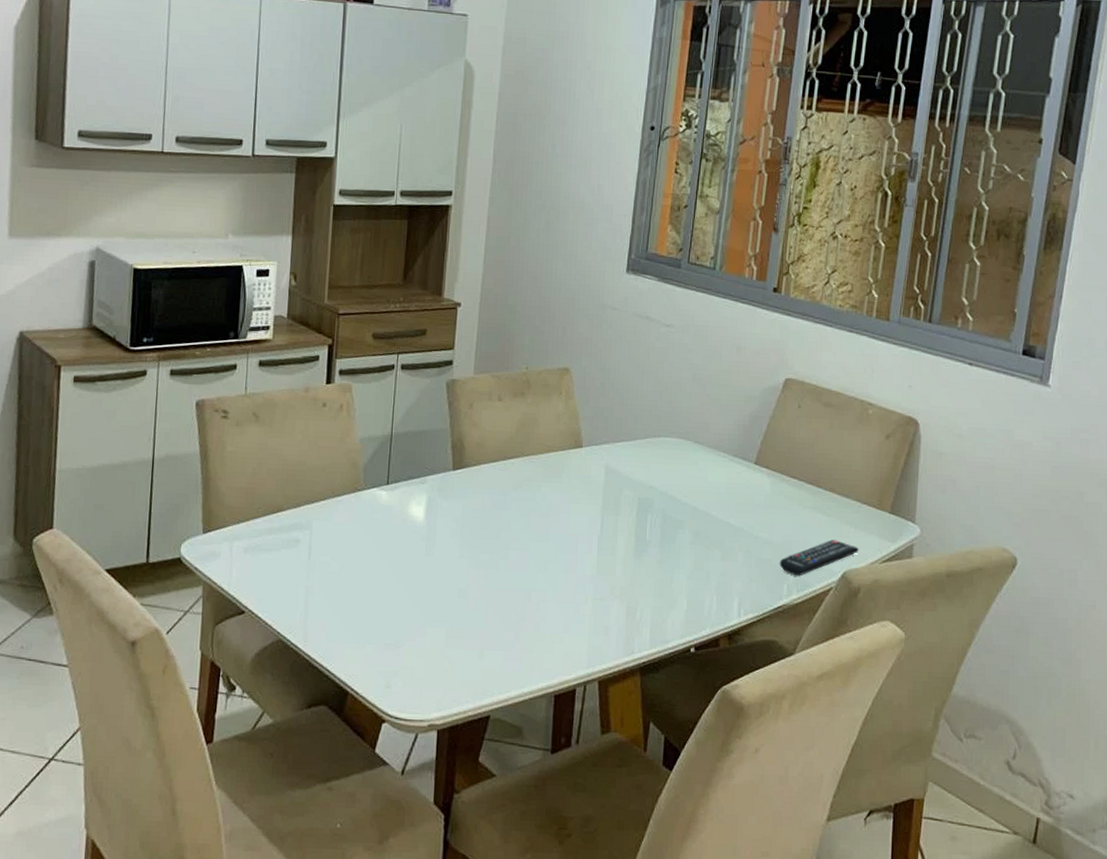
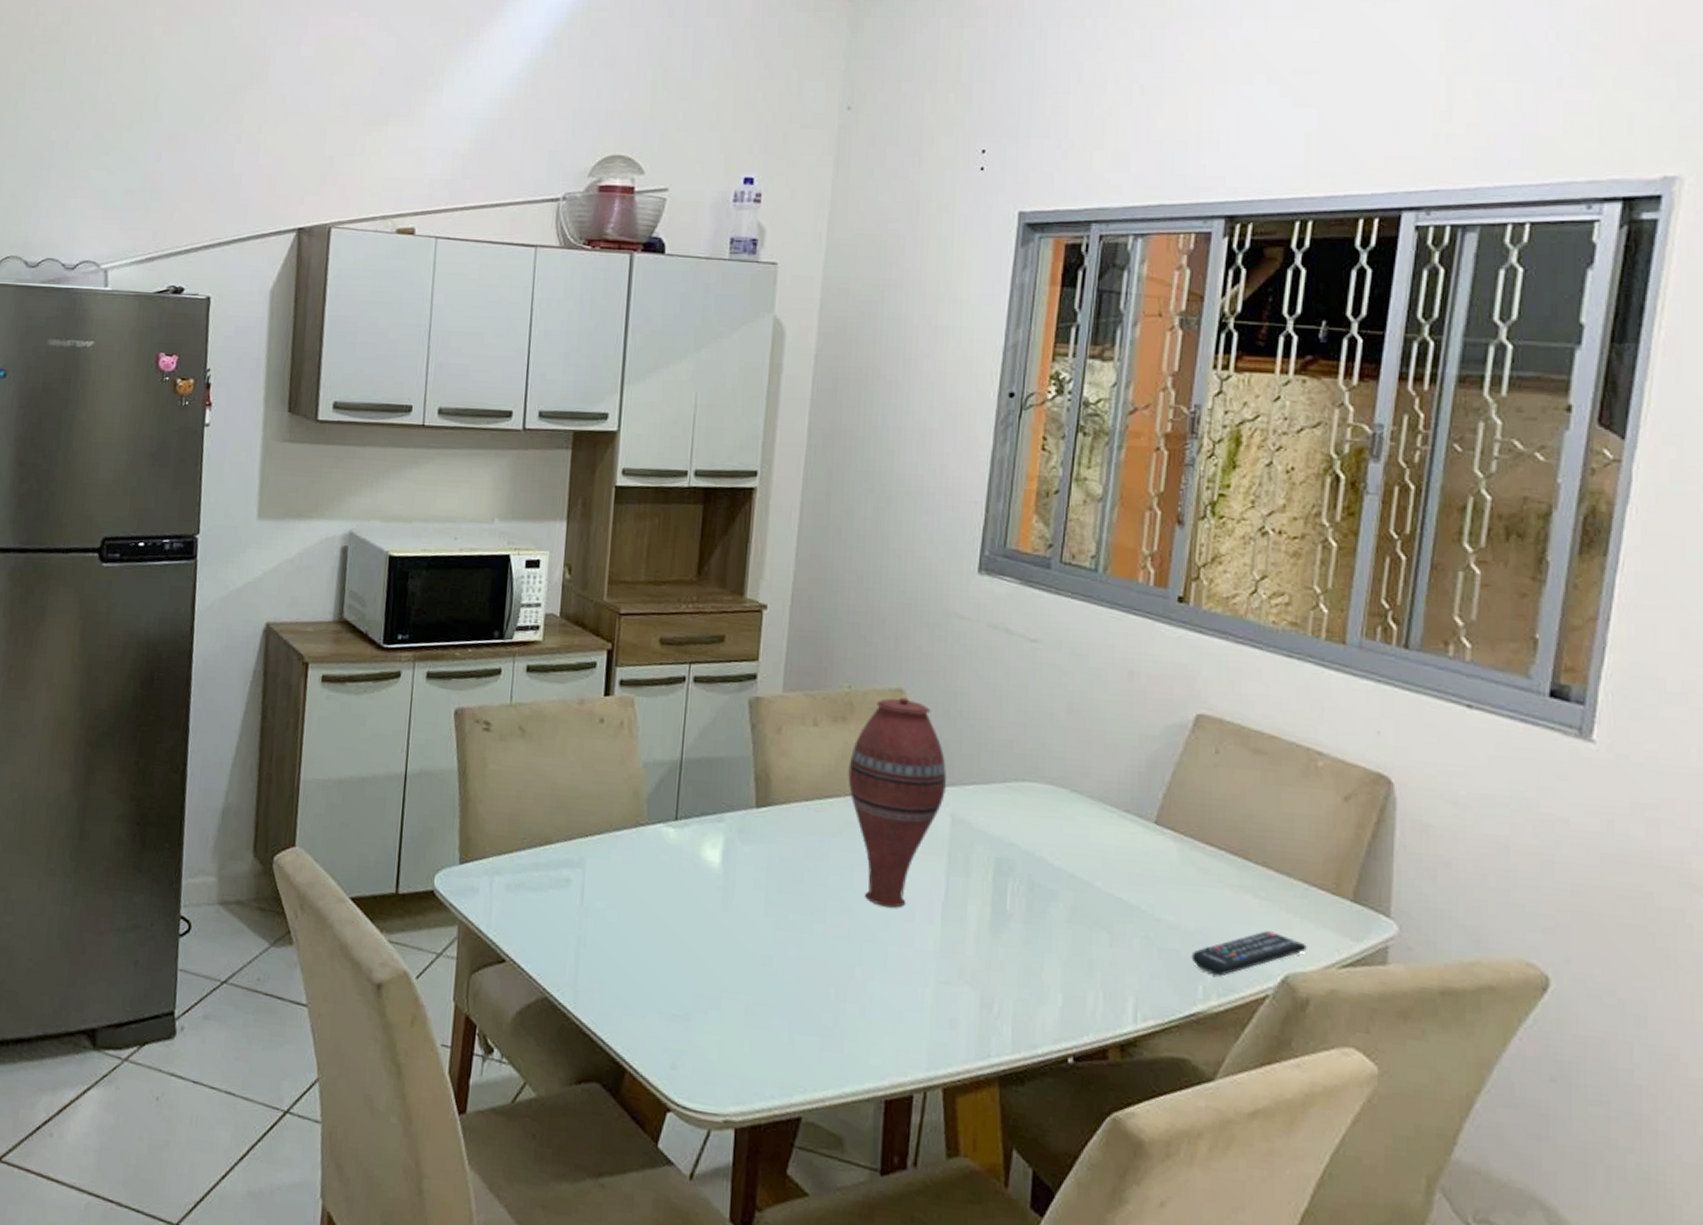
vase: none [526,374,602,543] -> present [848,697,946,908]

